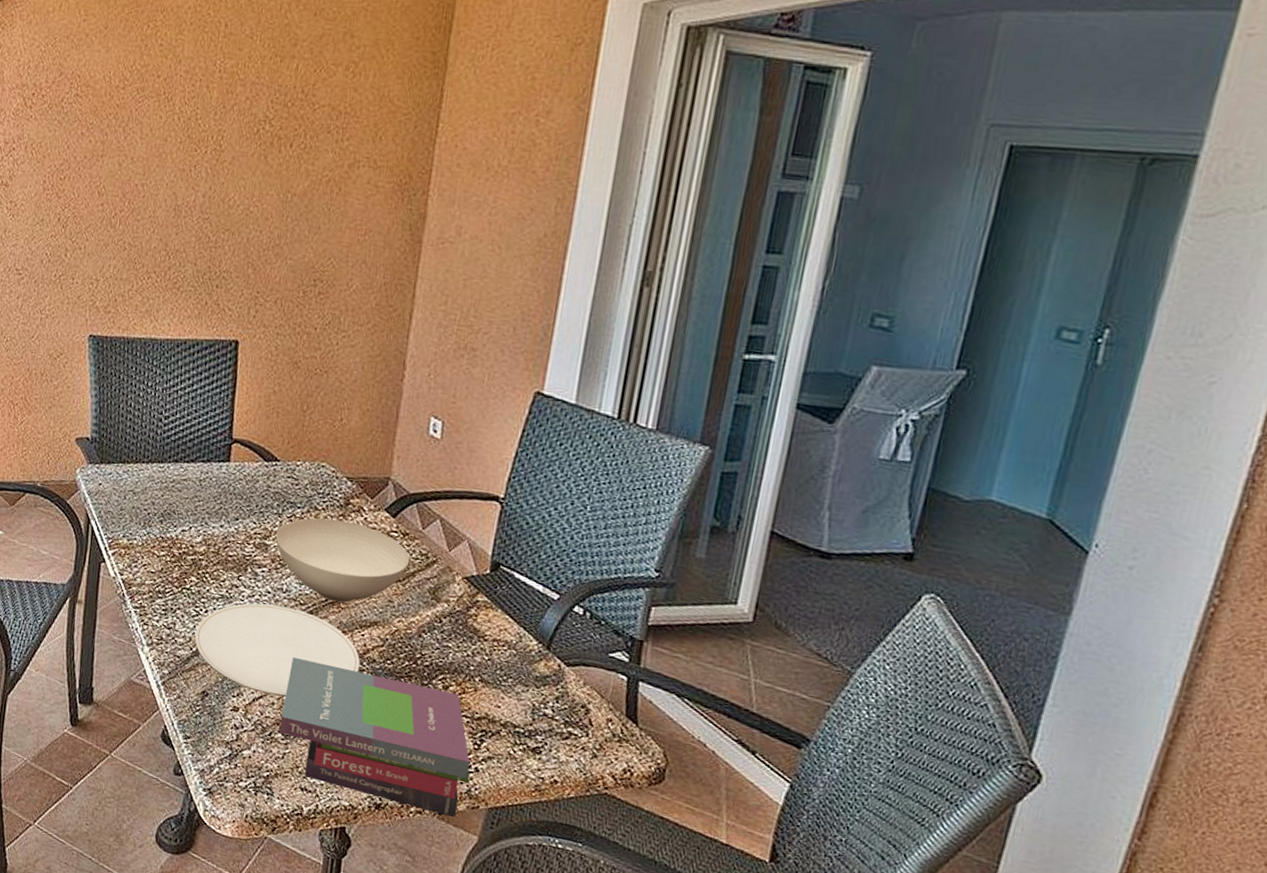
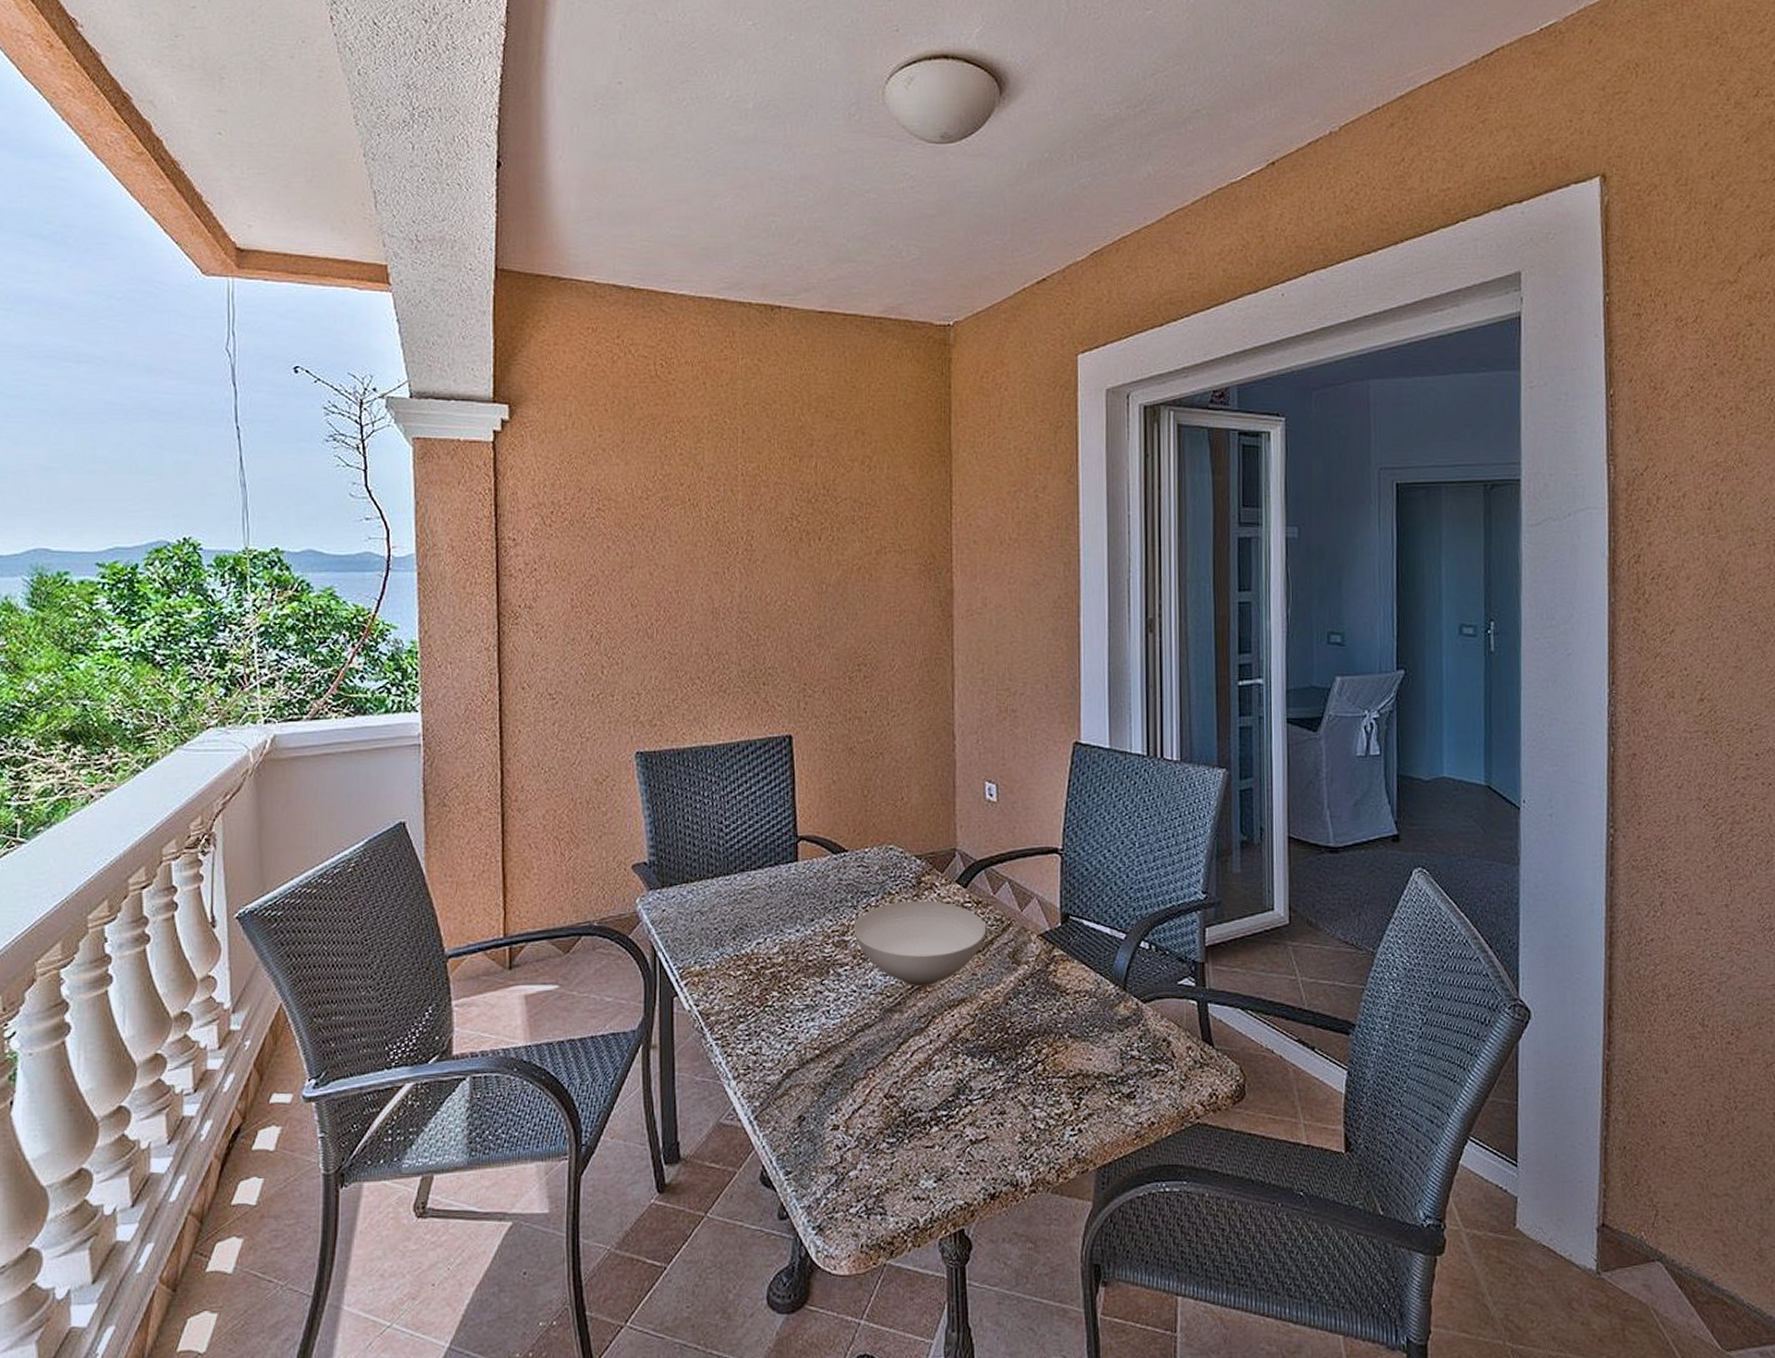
plate: present [194,603,361,698] -> none [783,1003,955,1103]
books: present [279,657,470,818] -> none [883,1055,1075,1189]

